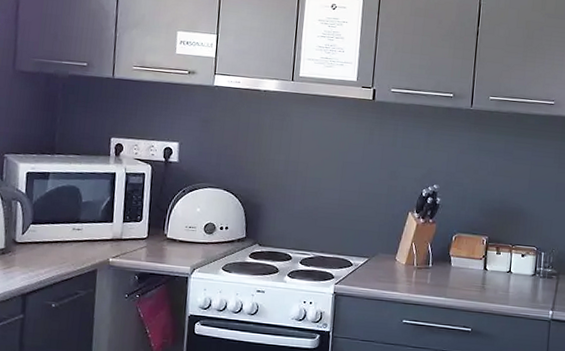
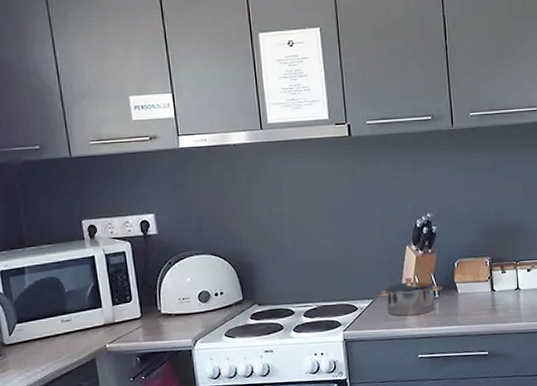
cooking pot: none [372,243,437,281] -> present [376,278,443,316]

